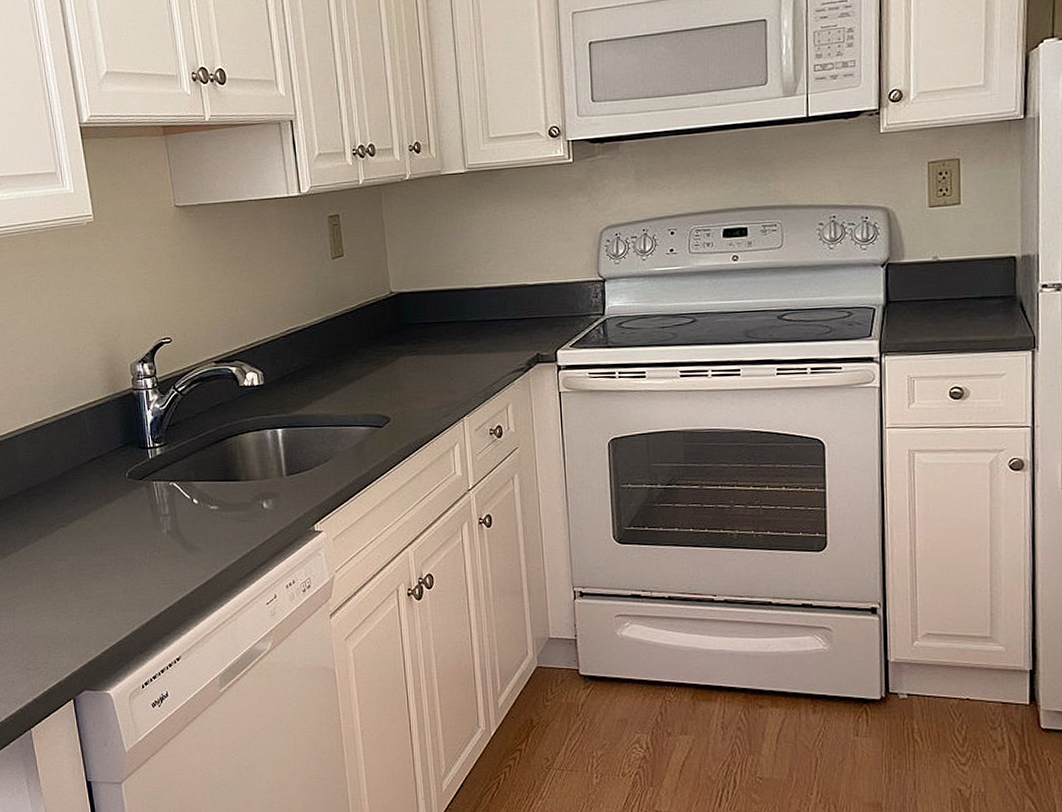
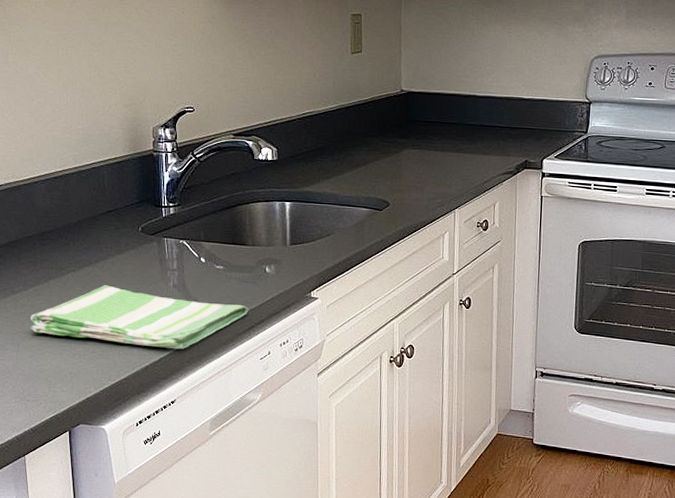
dish towel: none [23,538,249,602] -> present [29,285,249,350]

